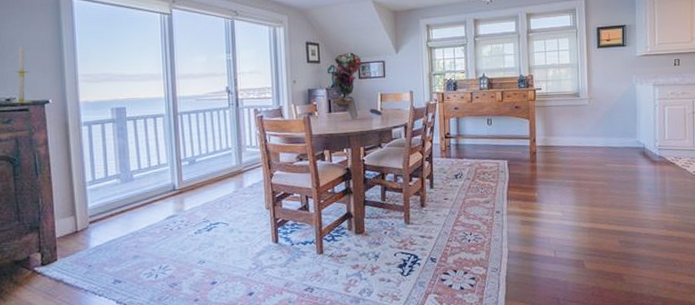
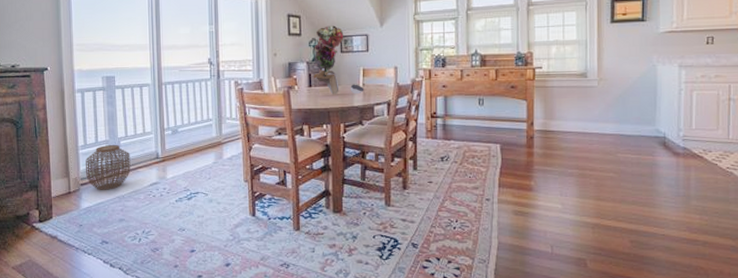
candle: present [10,45,32,104] -> none [14,16,33,70]
woven basket: none [94,178,145,227] -> present [86,144,131,190]

